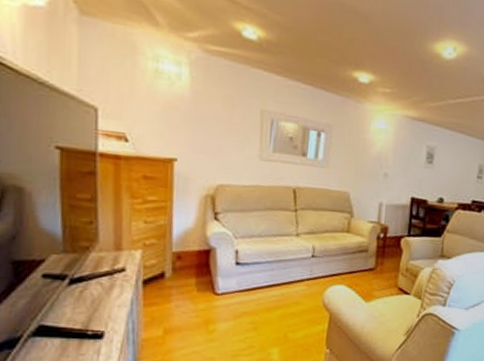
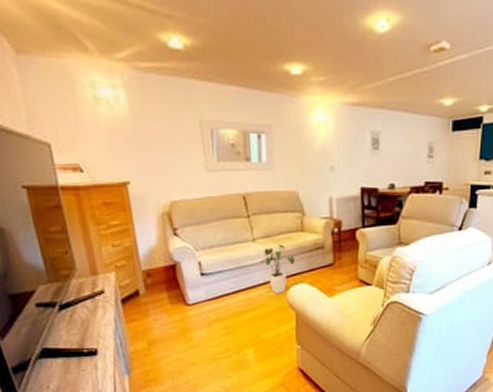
house plant: none [301,242,336,293] -> present [260,244,295,294]

